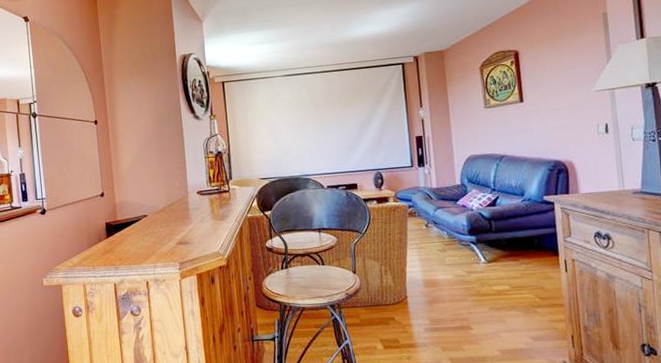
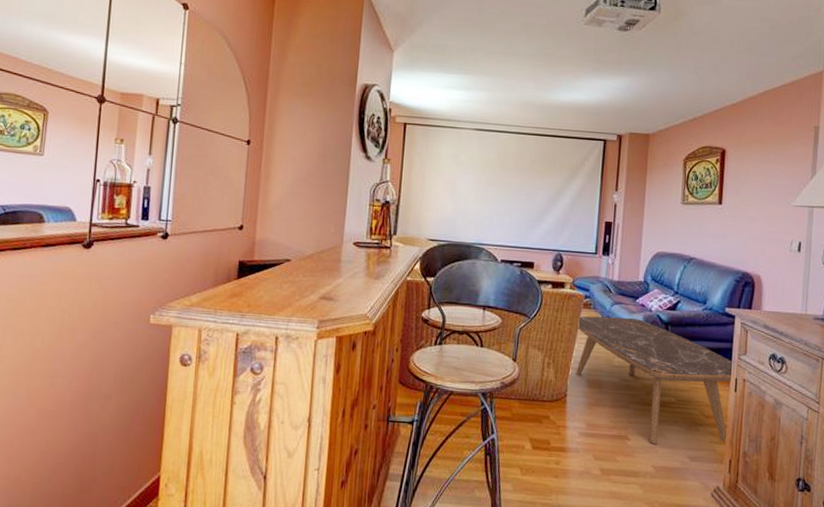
coffee table: none [405,219,567,330] -> present [576,316,734,444]

